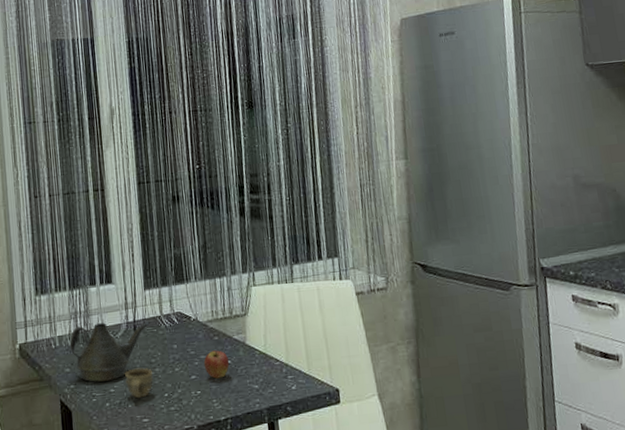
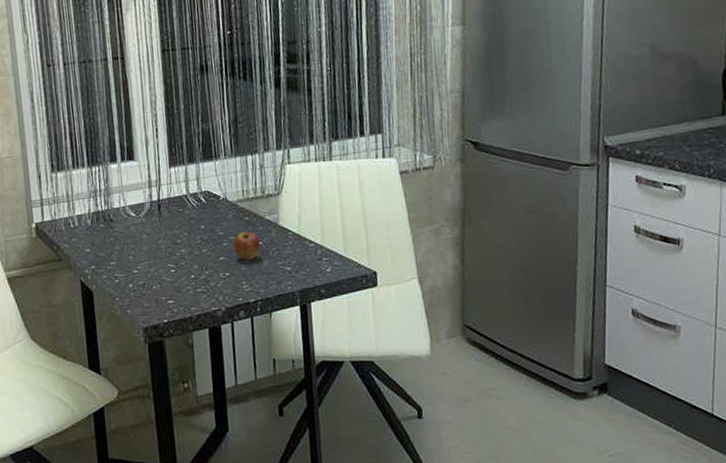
teapot: present [69,321,151,382] -> none [89,200,177,263]
cup: present [125,367,153,399] -> none [149,248,179,280]

